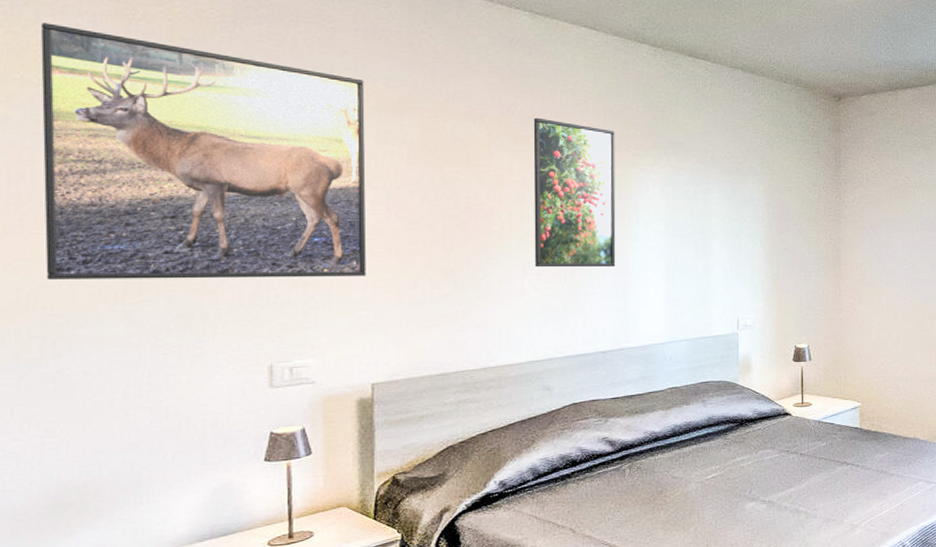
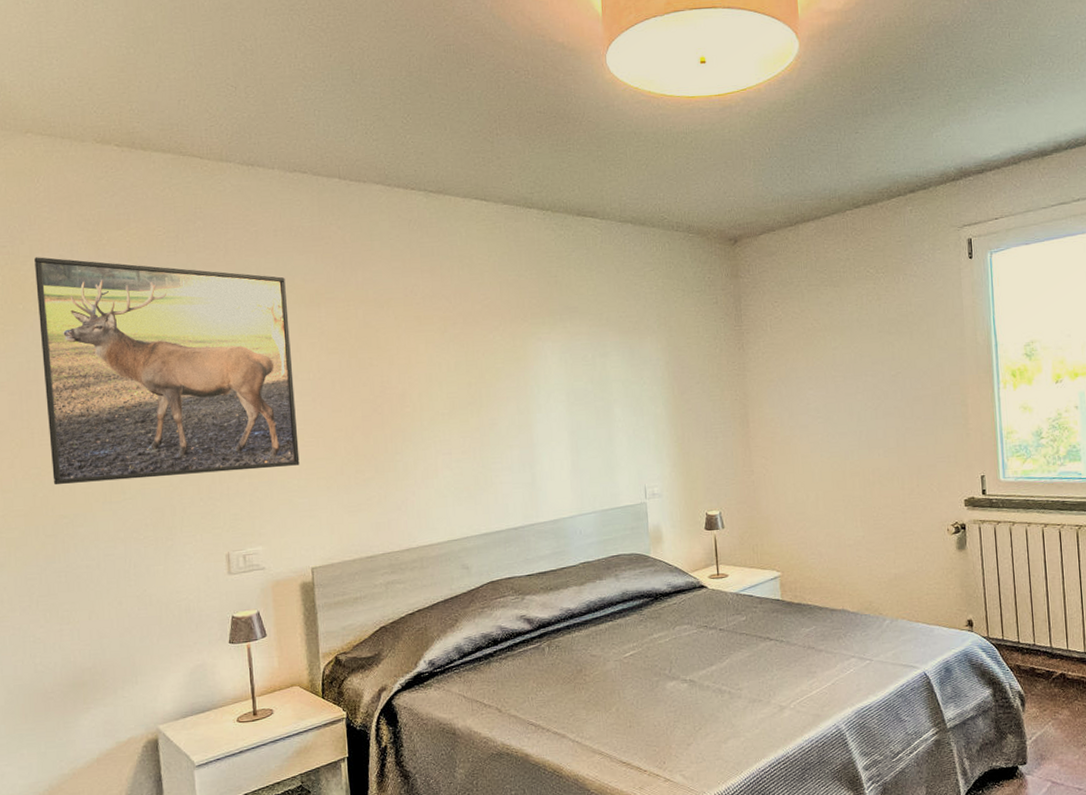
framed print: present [533,117,616,268] -> none [435,296,521,447]

